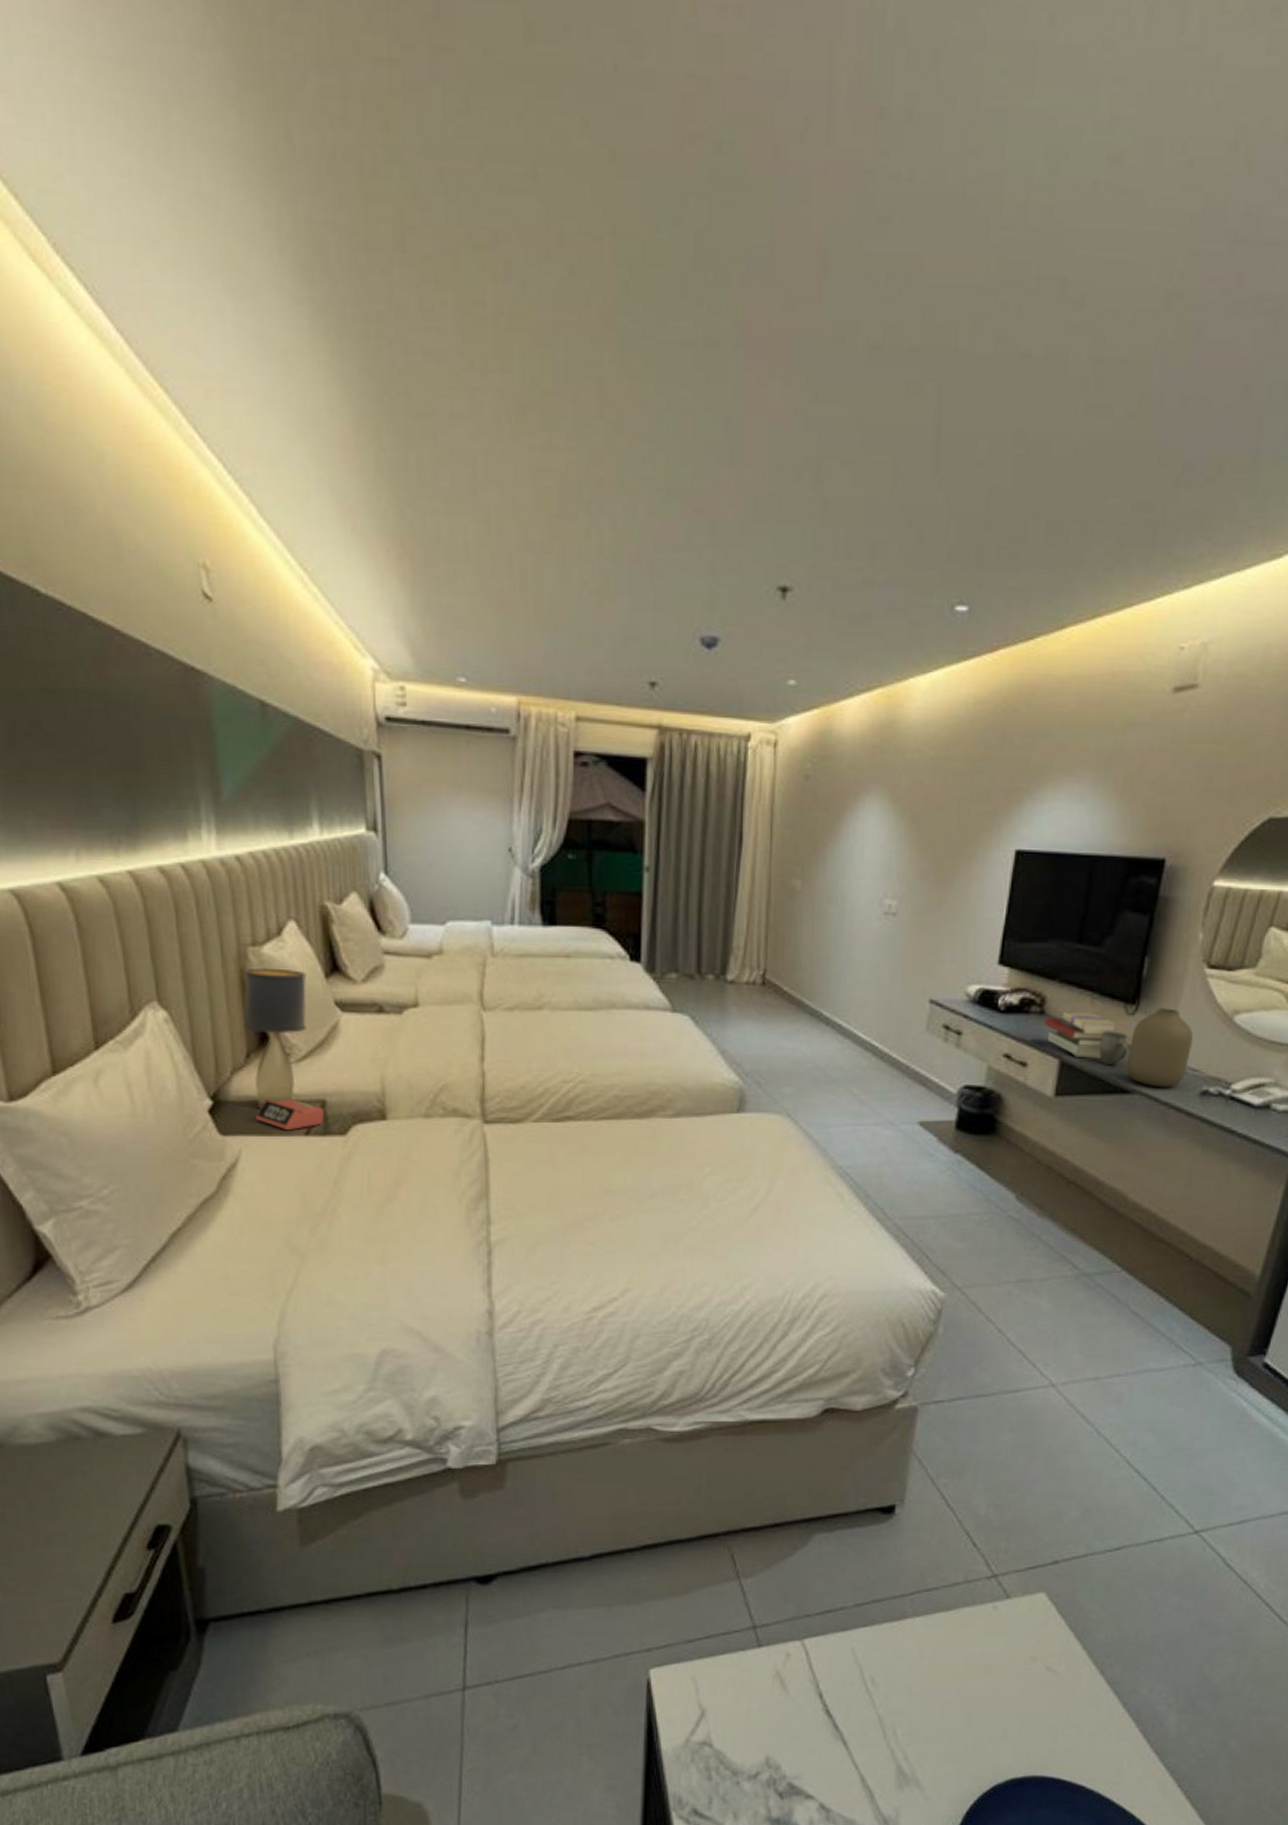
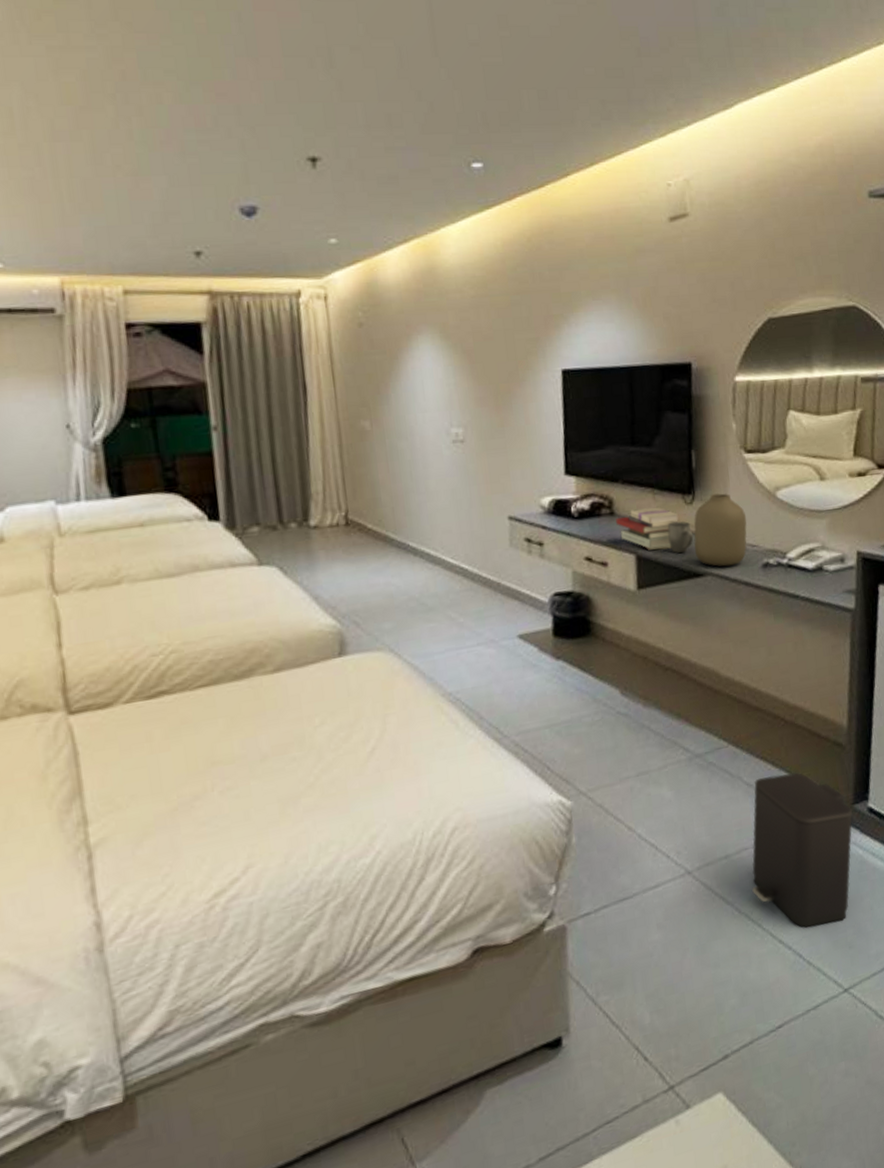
pedal bin: none [1117,1309,1246,1466] -> present [752,772,853,929]

